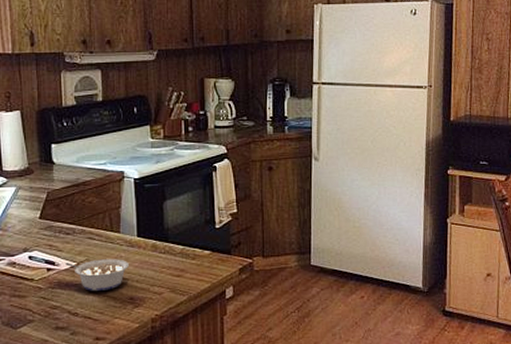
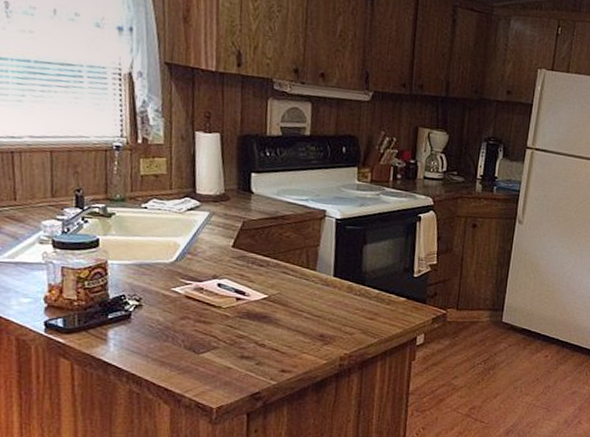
legume: present [66,259,129,291] -> none [256,293,322,326]

